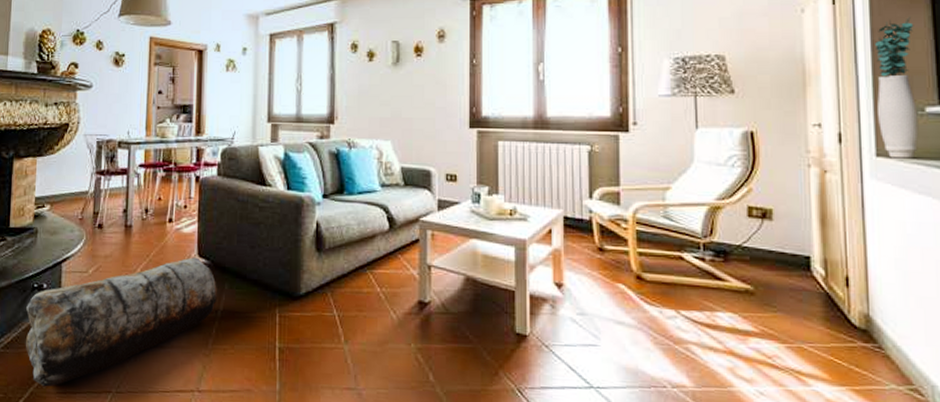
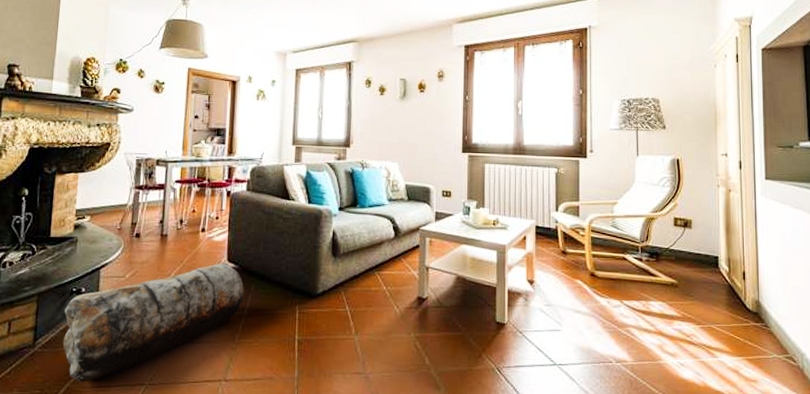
vase: present [875,16,919,159] -> none [766,73,795,181]

